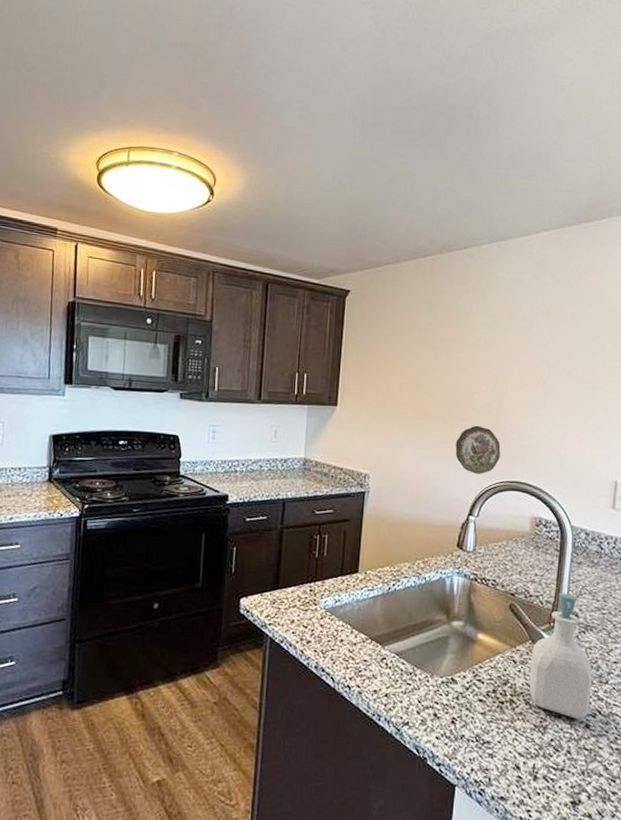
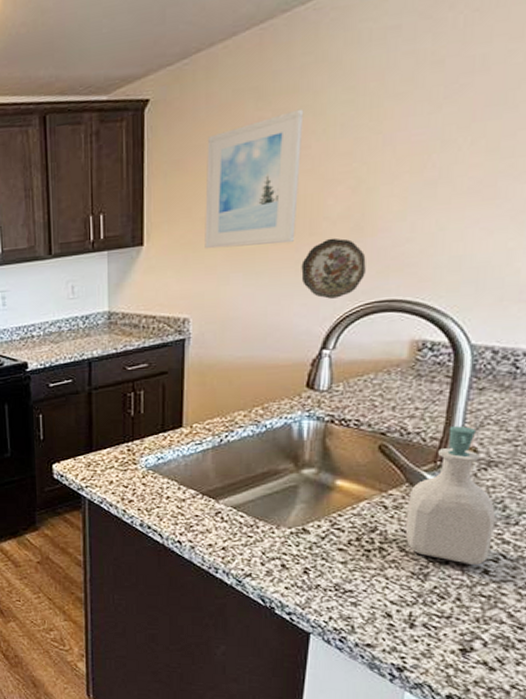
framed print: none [385,322,460,424] -> present [205,108,304,249]

